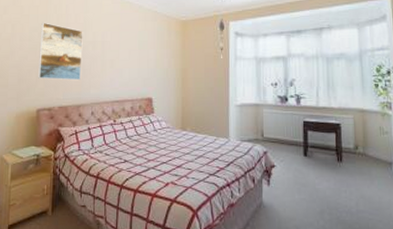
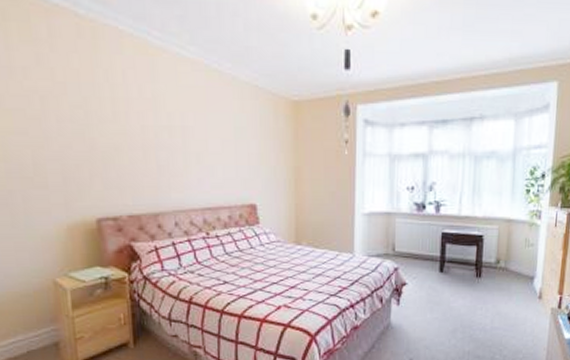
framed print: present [38,22,83,81] -> none [87,94,156,181]

